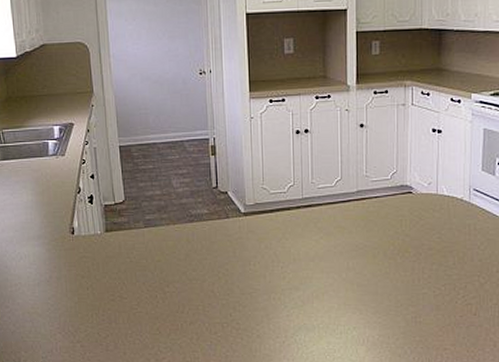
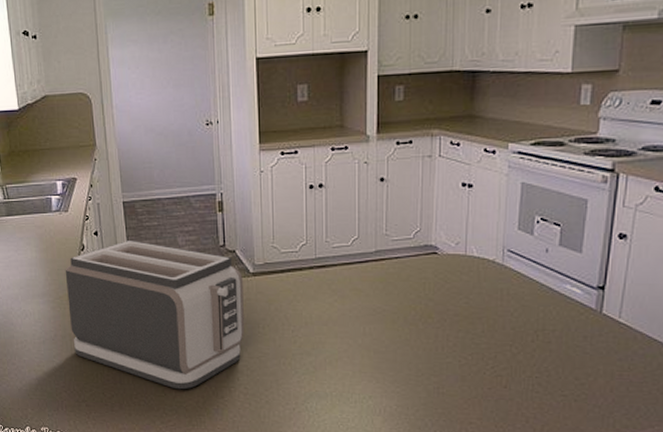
toaster: none [61,183,236,327] -> present [65,241,244,390]

